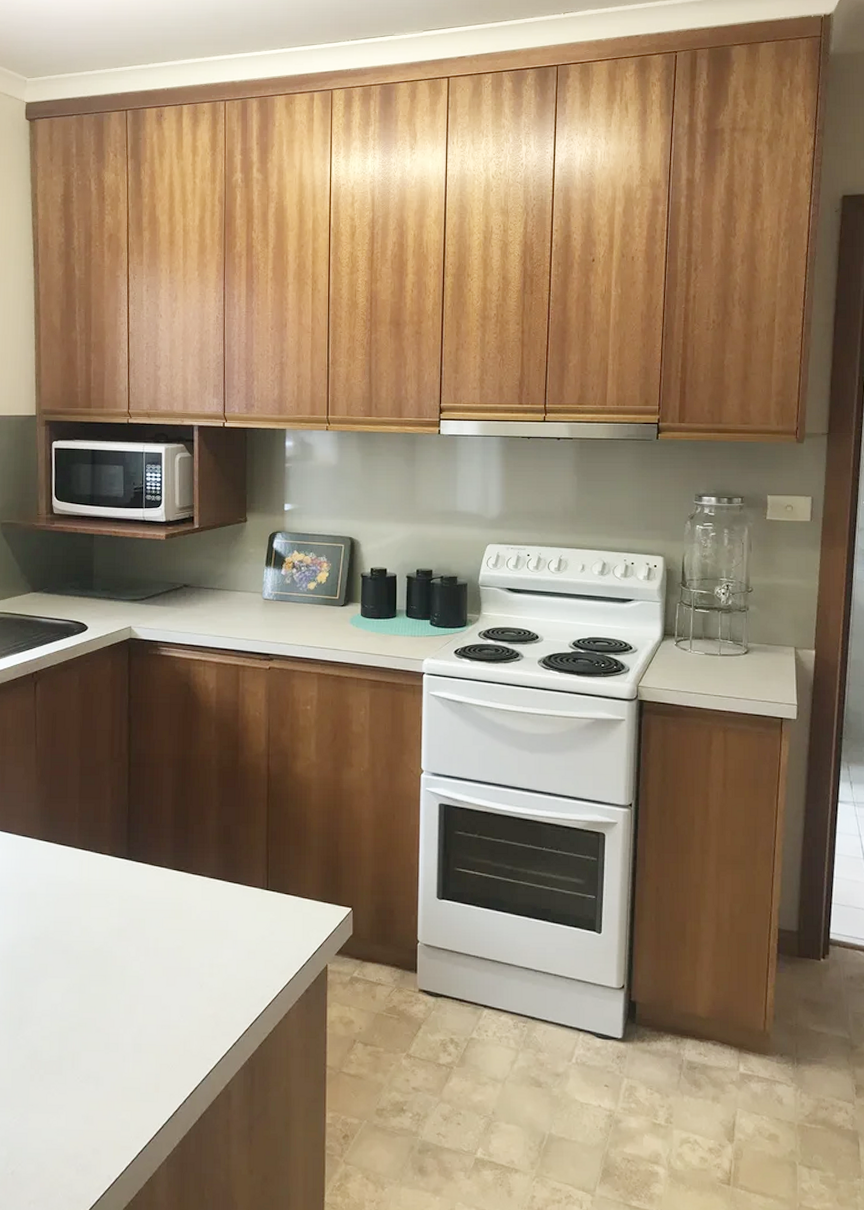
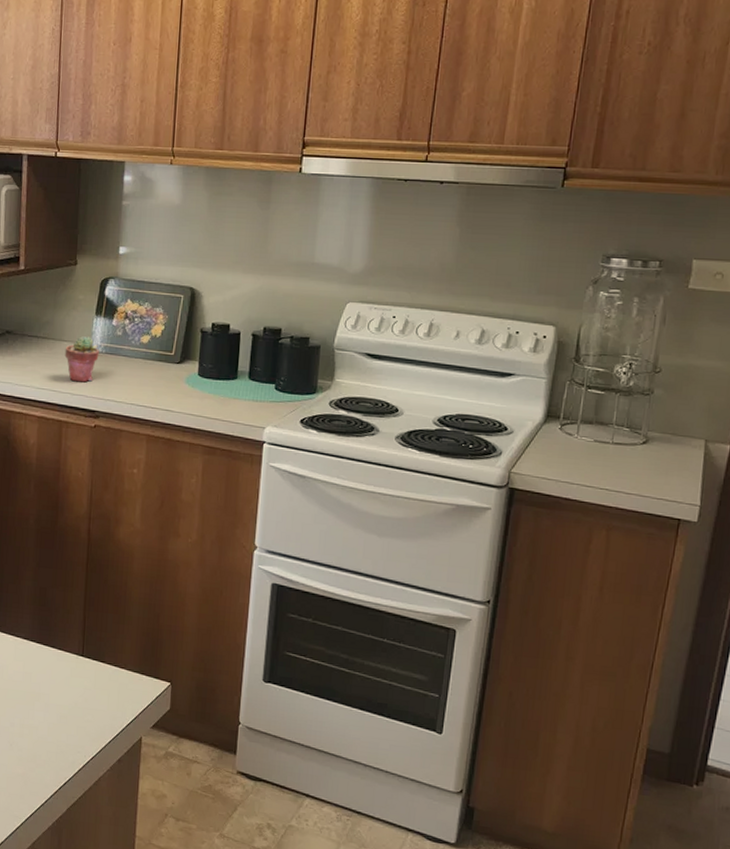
potted succulent: none [239,586,270,628] -> present [64,336,99,383]

